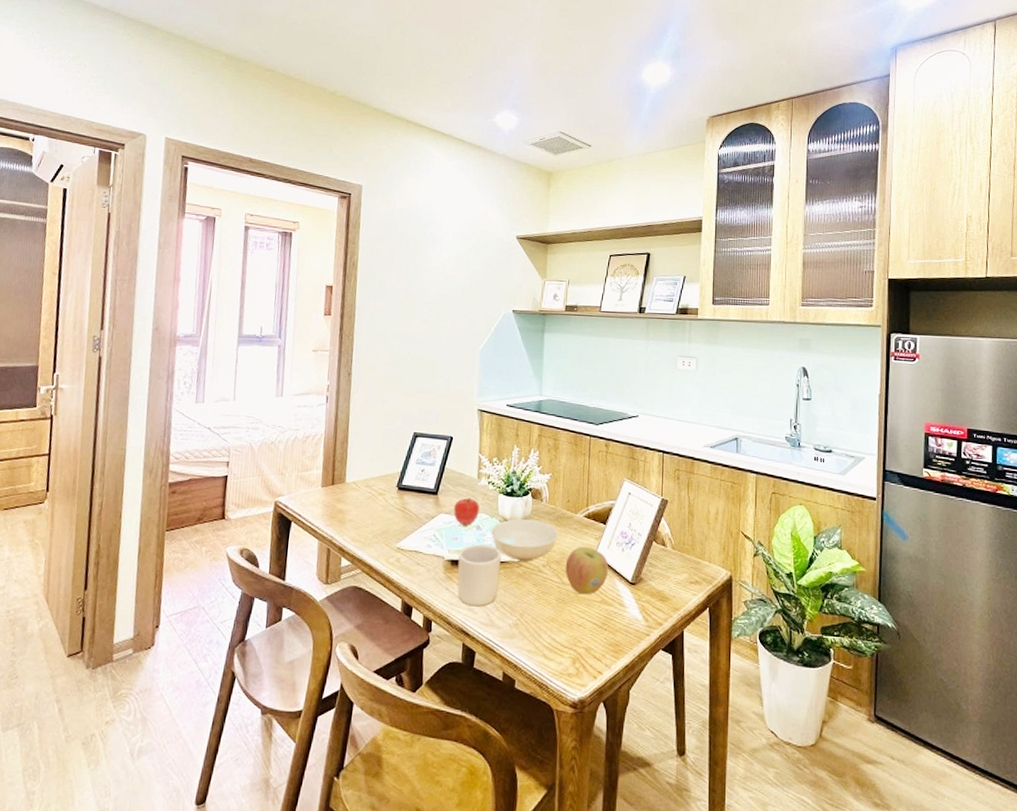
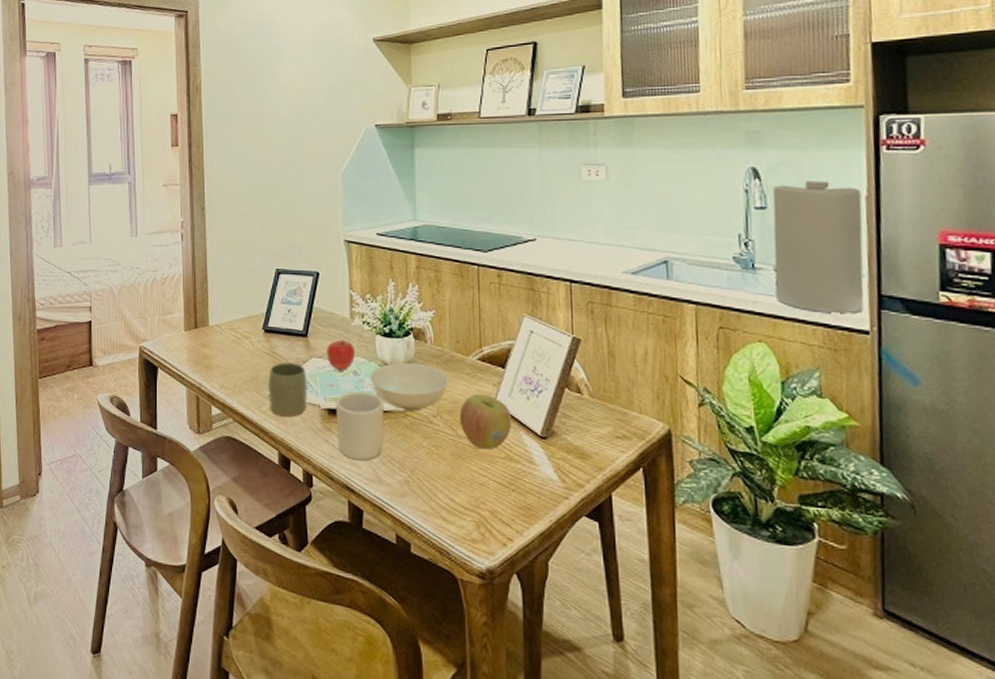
mug: none [397,518,435,568] -> present [268,362,308,417]
paper towel holder: none [813,379,876,484] -> present [772,180,864,314]

